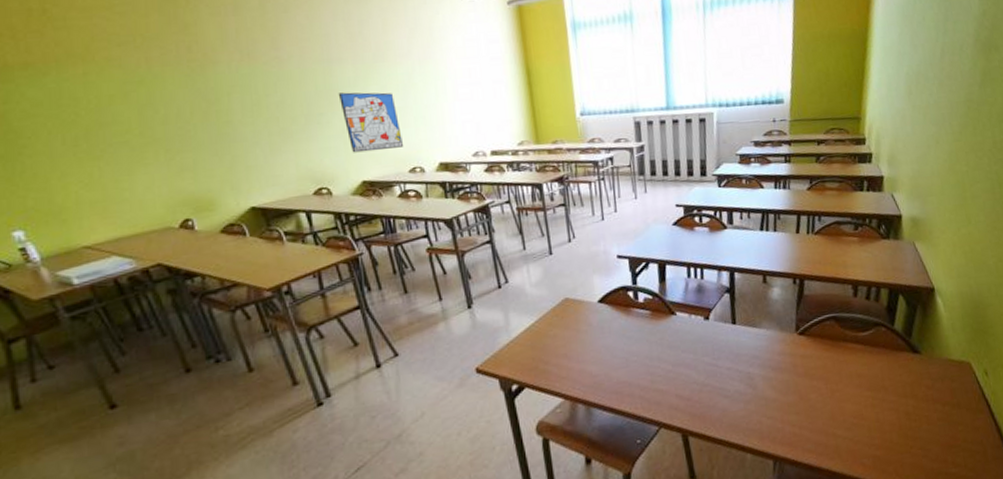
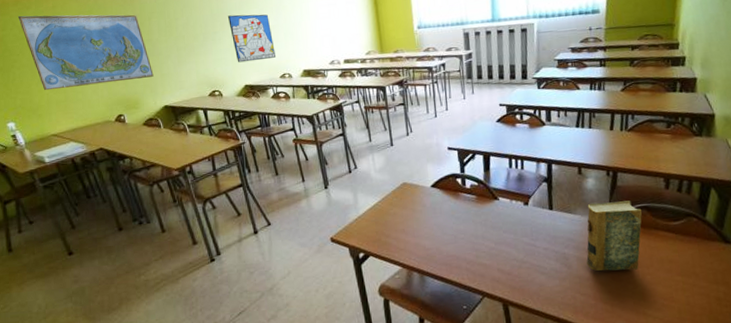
world map: none [29,84,235,188] -> present [18,14,154,91]
hardback book: none [772,311,831,391] -> present [586,200,643,272]

